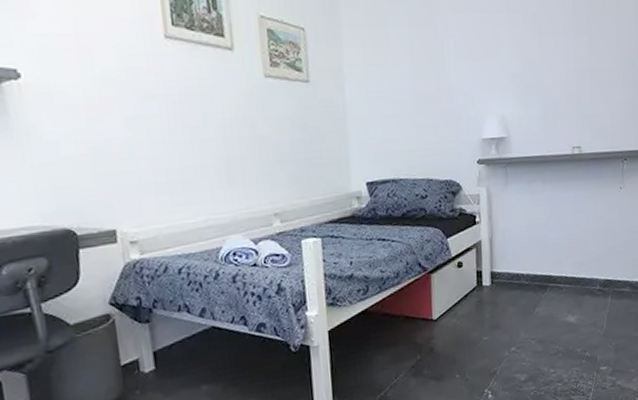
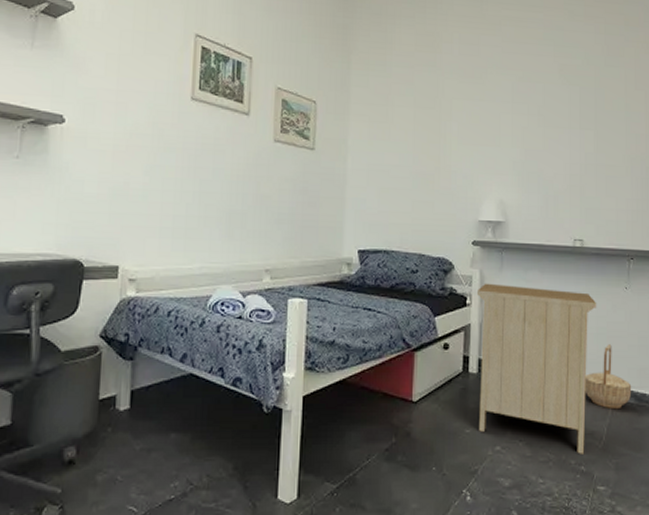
nightstand: none [484,197,596,343] -> present [476,283,597,454]
basket: none [586,242,628,299] -> present [584,344,632,408]

